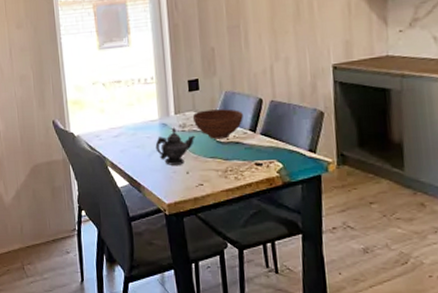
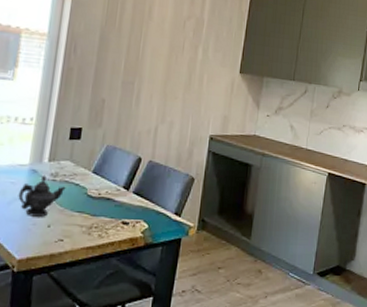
bowl: present [192,109,243,139] -> none [67,161,120,194]

